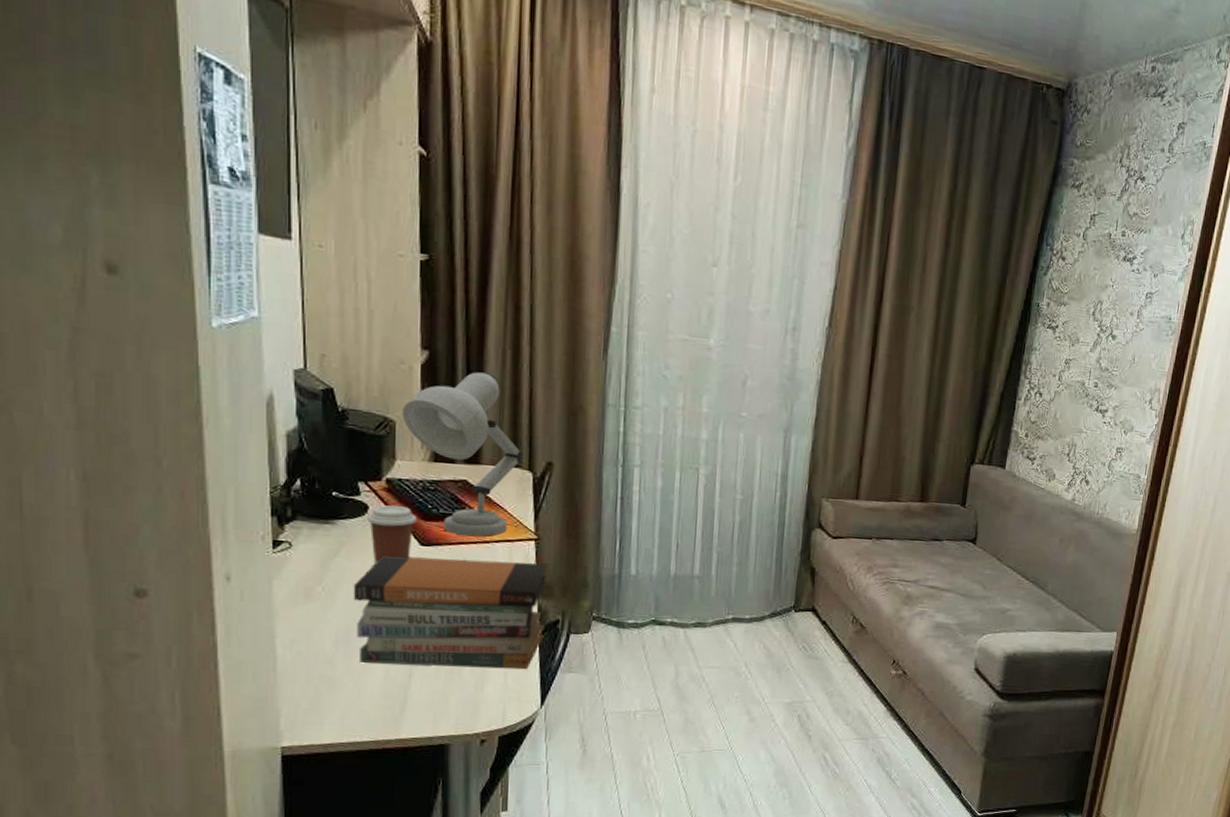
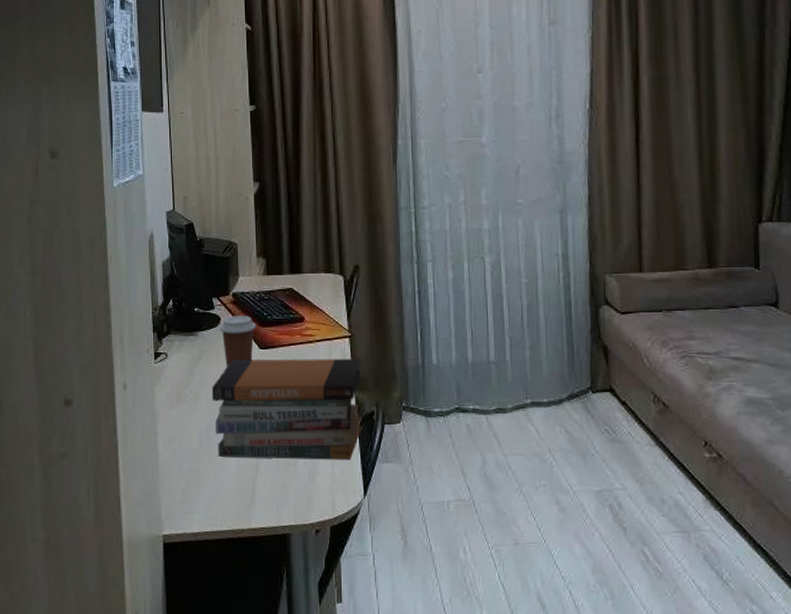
desk lamp: present [403,372,523,537] -> none [242,194,335,338]

